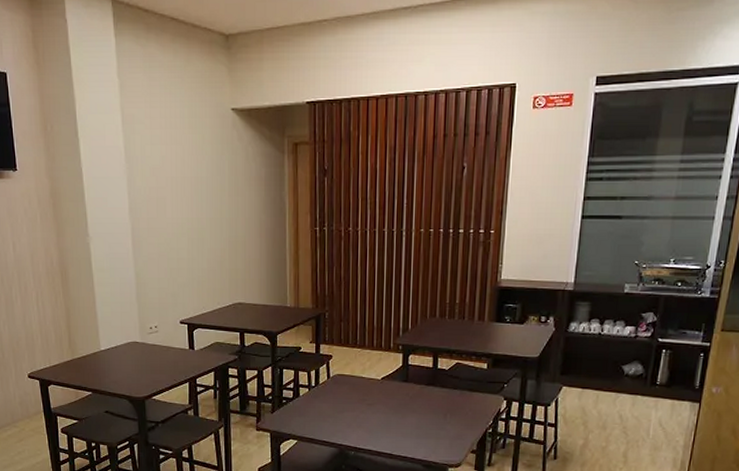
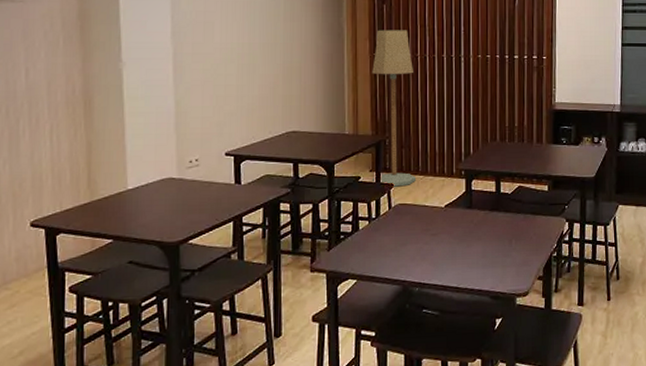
floor lamp: none [313,203,354,358] -> present [372,30,416,187]

